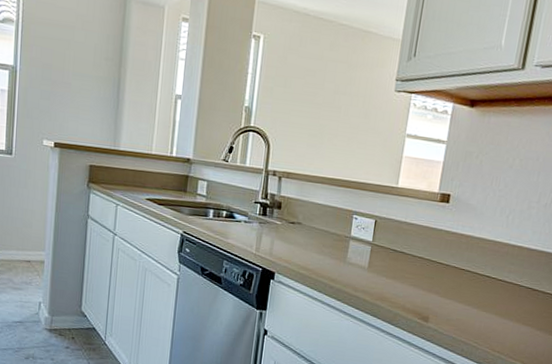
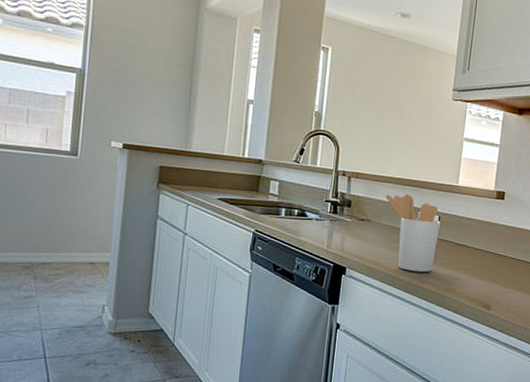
utensil holder: none [318,195,377,280] -> present [385,193,441,273]

